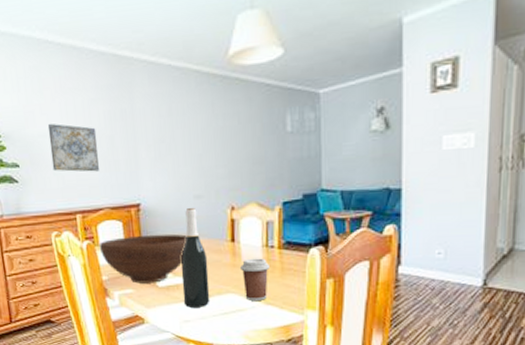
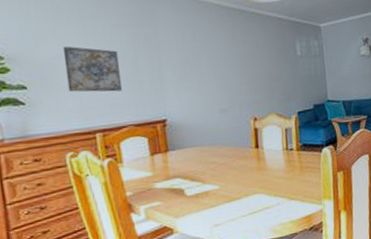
fruit bowl: present [99,234,187,284] -> none [122,145,215,196]
wine bottle: present [180,208,210,308] -> none [209,121,239,212]
coffee cup: present [241,258,271,301] -> none [265,160,291,198]

